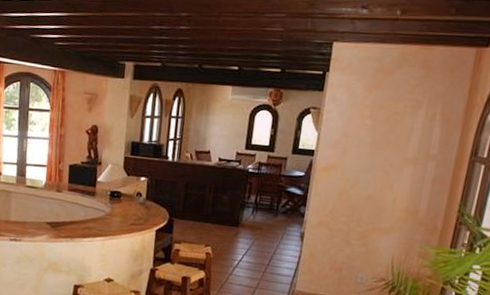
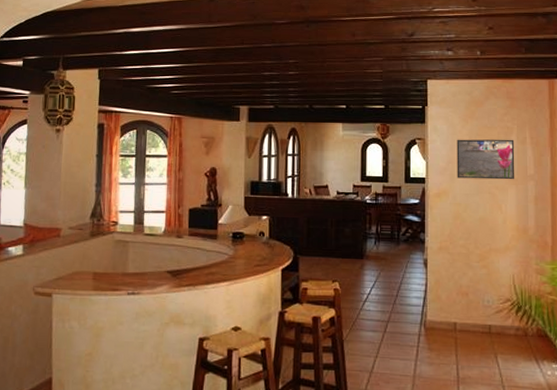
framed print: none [349,110,422,159] -> present [456,139,515,180]

